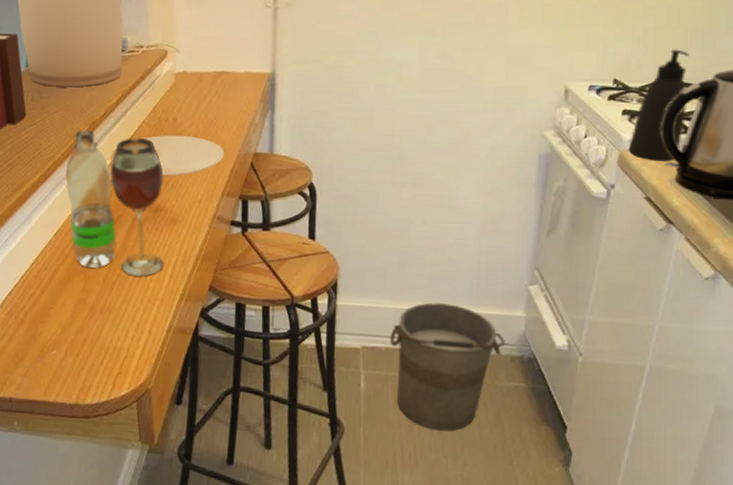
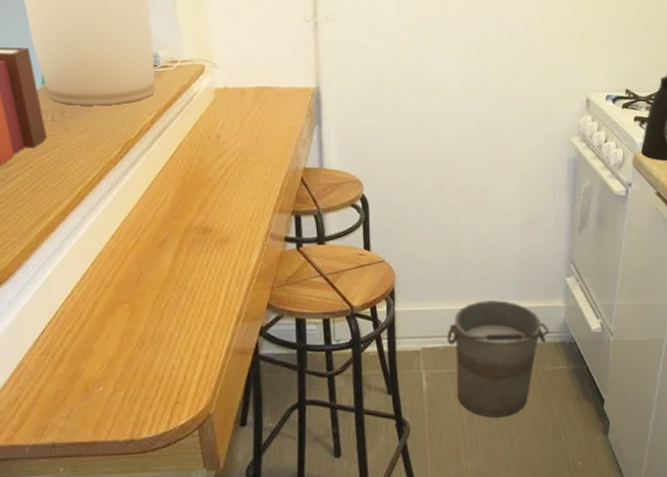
bottle: present [65,130,117,269] -> none [99,151,163,297]
wineglass: present [110,138,164,277] -> none [150,158,217,301]
plate: present [111,135,224,178] -> none [150,153,273,197]

